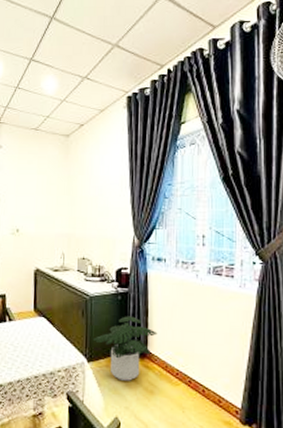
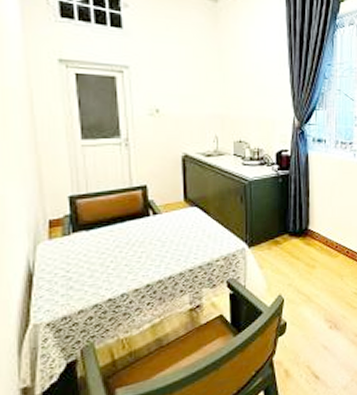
potted plant: present [92,316,158,381] -> none [253,198,318,261]

